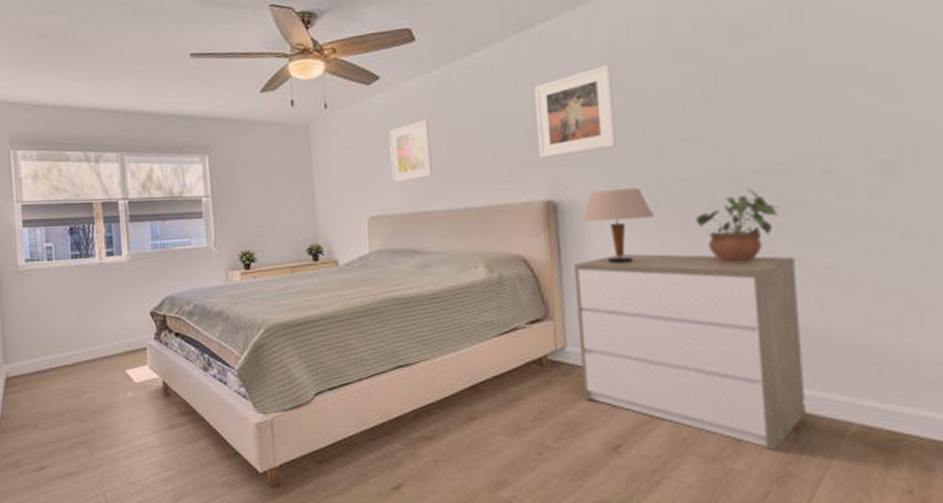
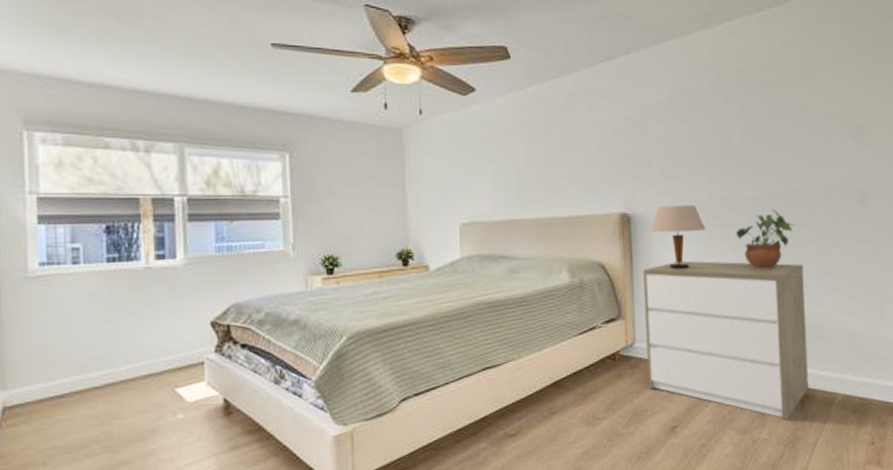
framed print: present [389,119,434,182] -> none [484,133,524,190]
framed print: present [535,64,617,158] -> none [614,98,679,175]

